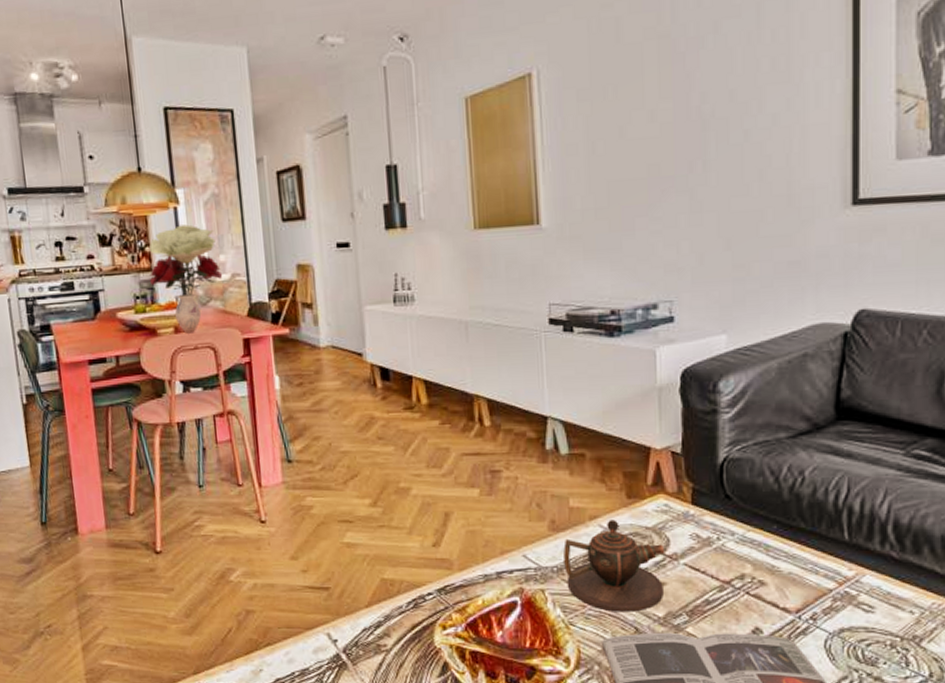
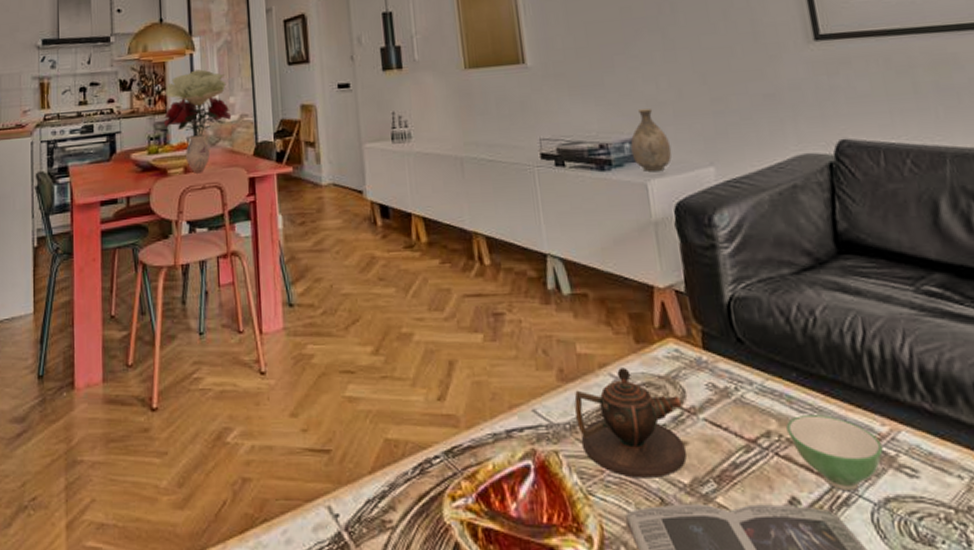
vase: none [643,274,685,338] -> present [630,109,672,171]
bowl: none [760,561,846,624] -> present [786,415,883,492]

